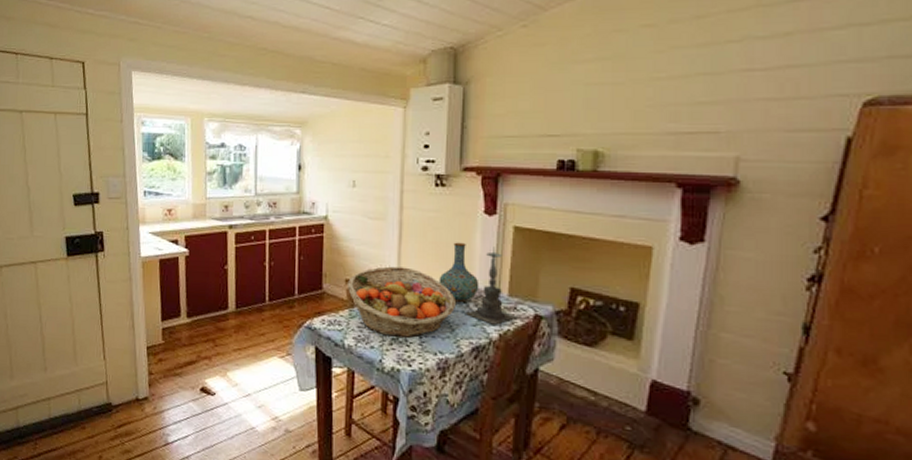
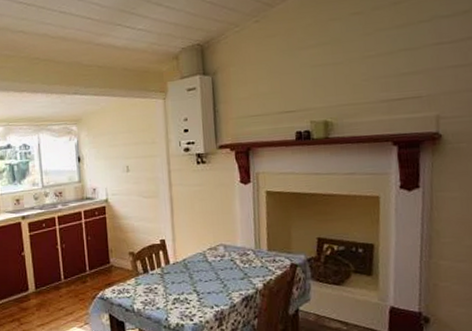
fruit basket: present [348,266,457,338] -> none [131,236,226,297]
vase: present [438,242,479,302] -> none [208,209,243,260]
candle holder: present [465,247,518,325] -> none [233,210,277,277]

